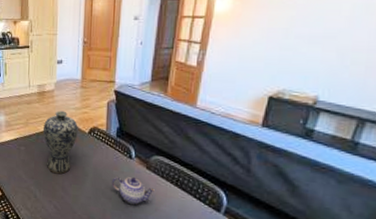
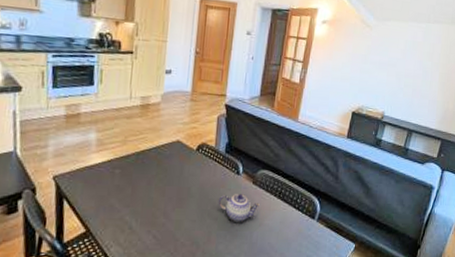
vase: present [43,110,78,174] -> none [145,125,186,199]

